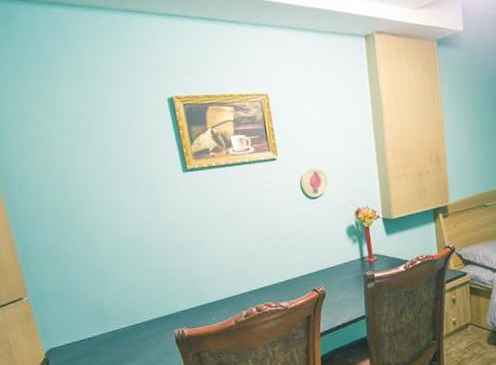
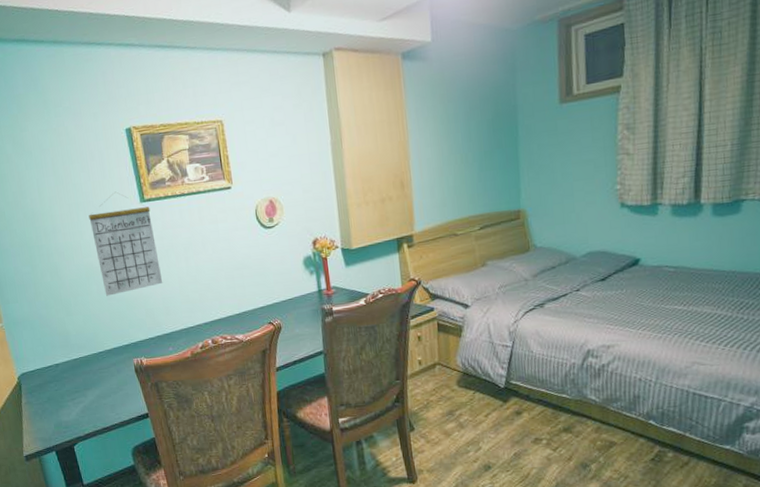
calendar: none [127,160,206,267] -> present [89,191,163,296]

